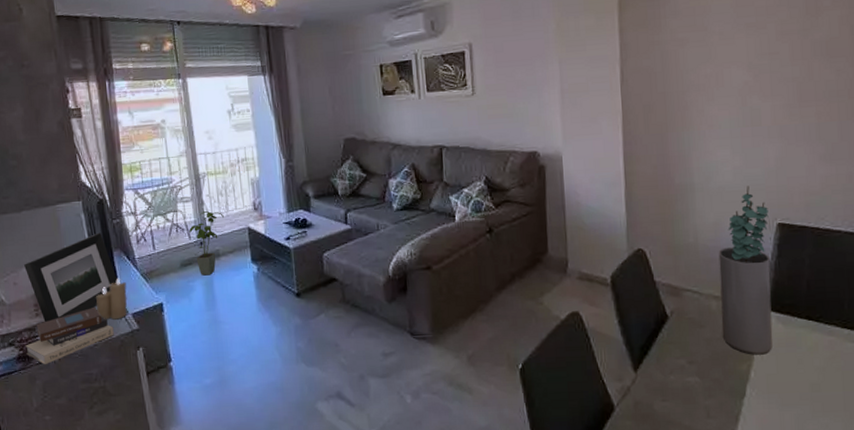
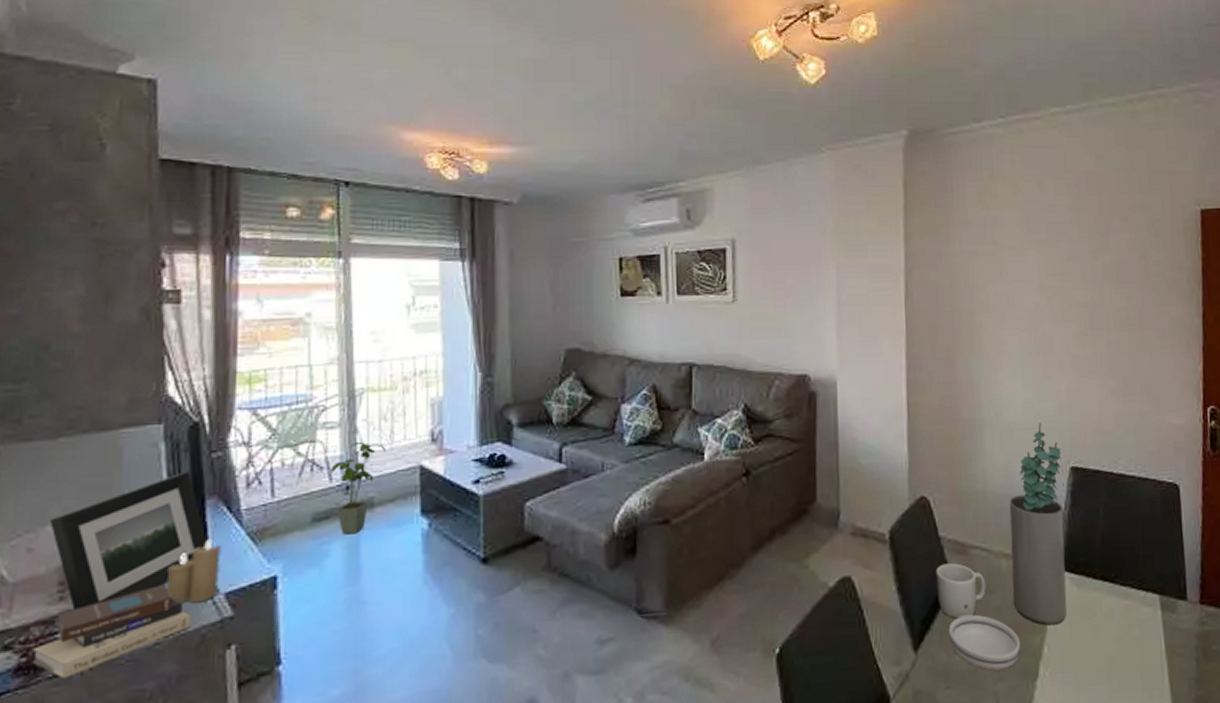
mug: none [652,303,698,347] -> present [935,563,986,619]
bowl: none [664,344,730,389] -> present [948,614,1021,671]

